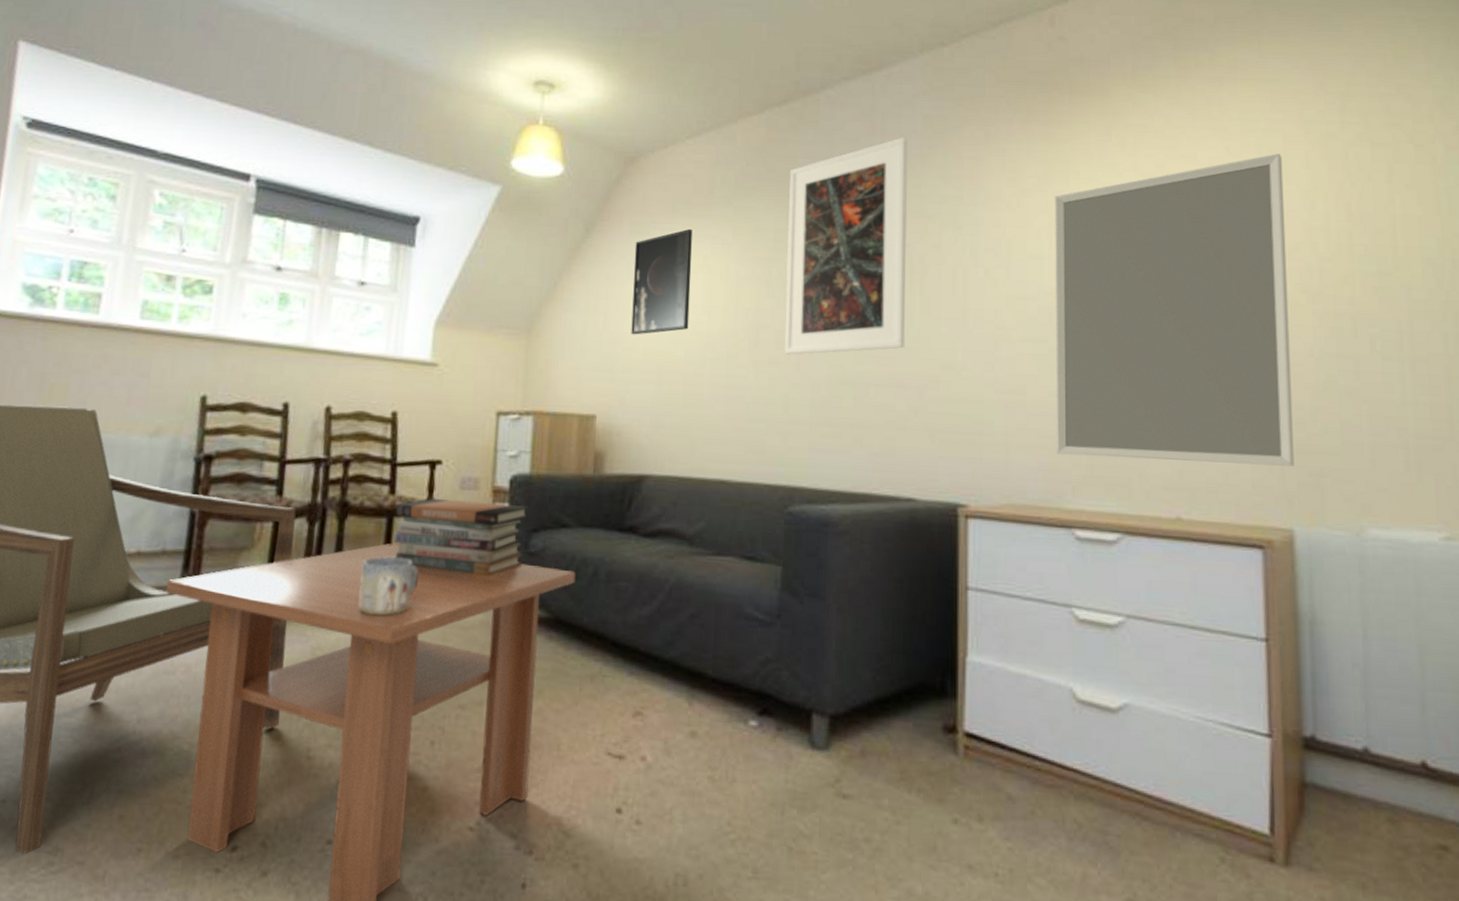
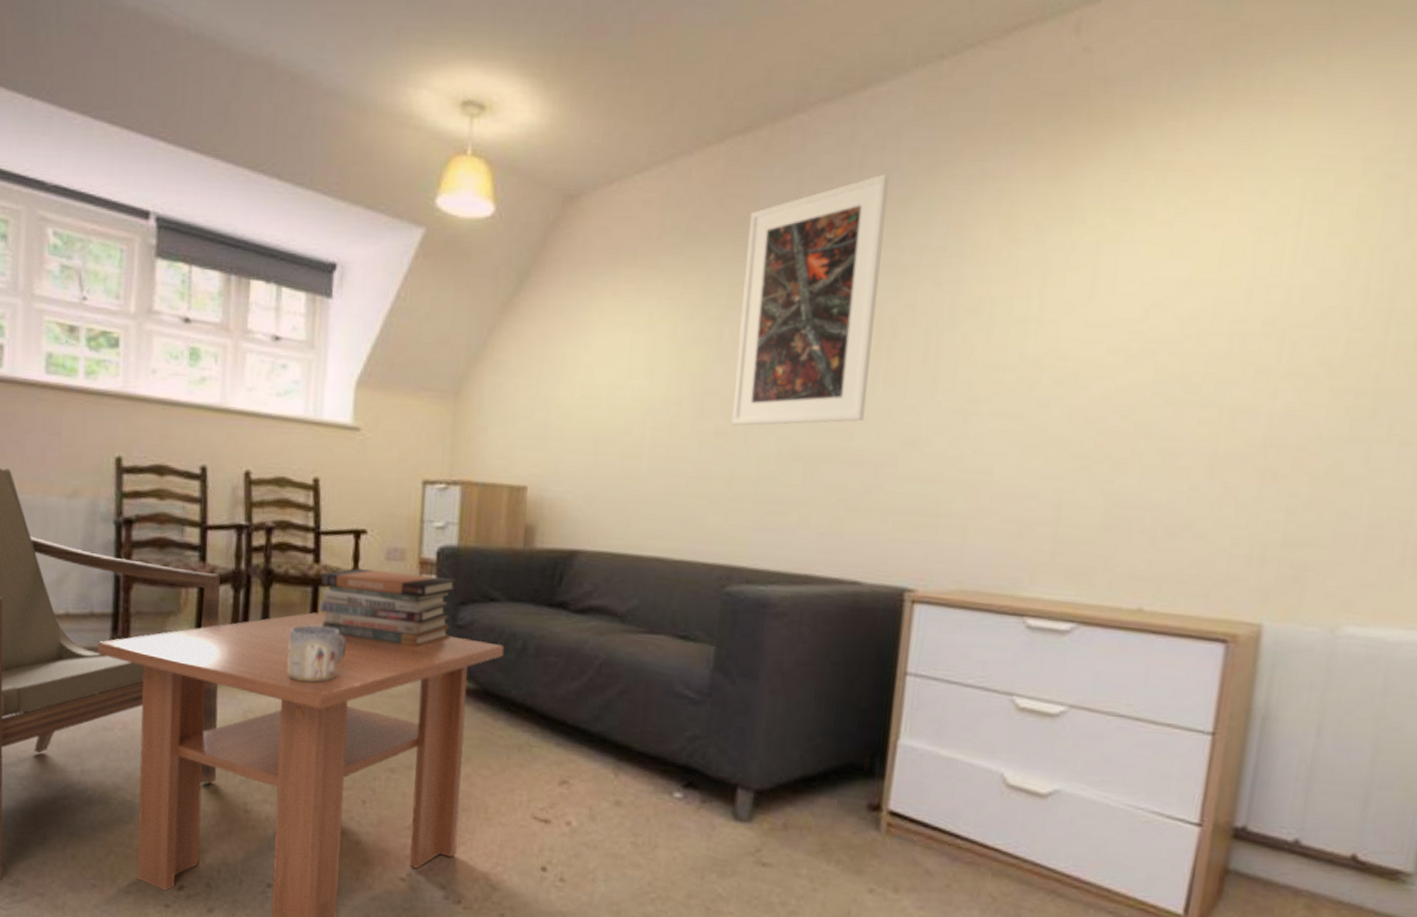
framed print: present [631,228,692,335] -> none [566,281,637,401]
home mirror: present [1055,153,1295,467] -> none [1017,198,1330,559]

